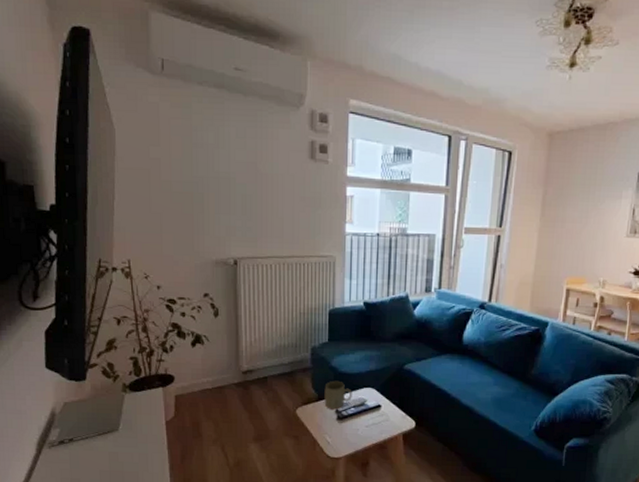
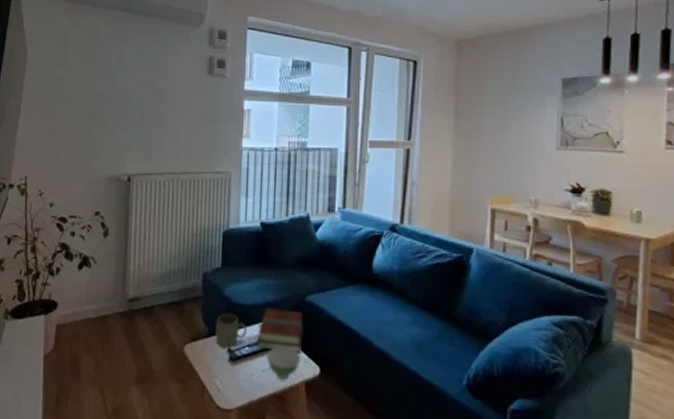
books: none [361,375,402,411] -> present [256,308,304,353]
bowl: none [369,407,400,433] -> present [266,346,301,381]

